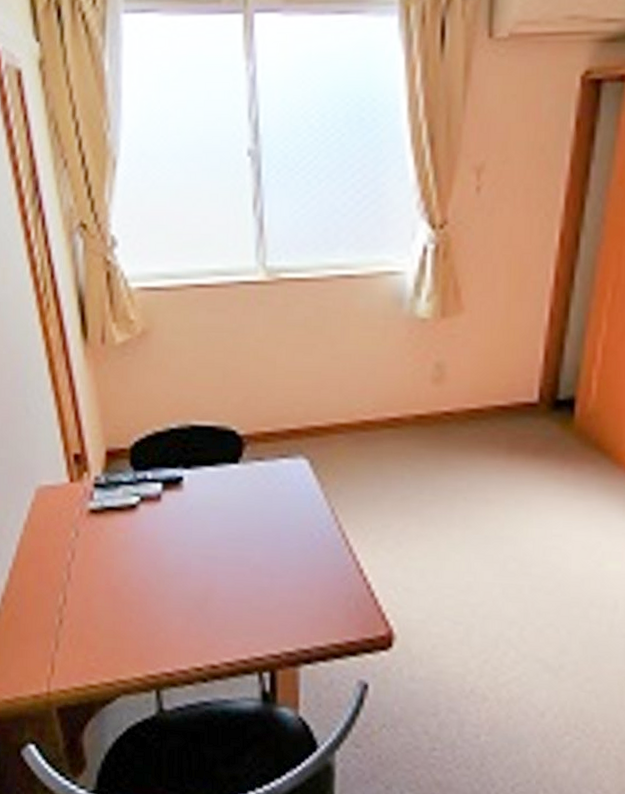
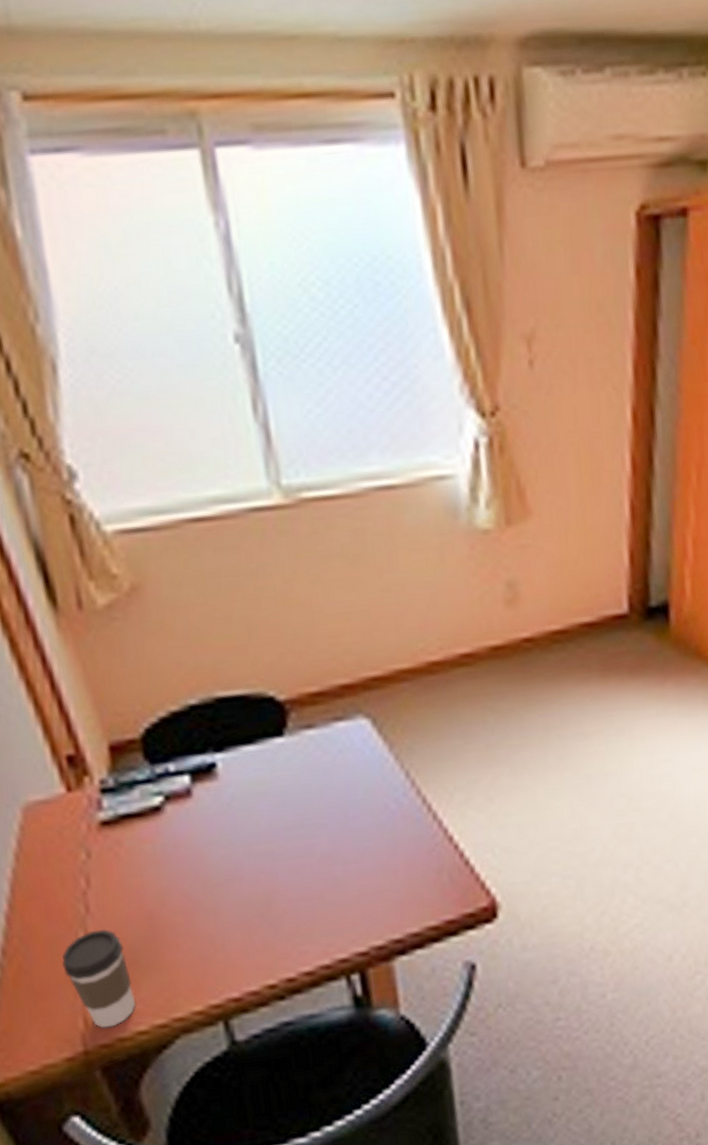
coffee cup: none [43,595,92,677] -> present [62,929,136,1029]

